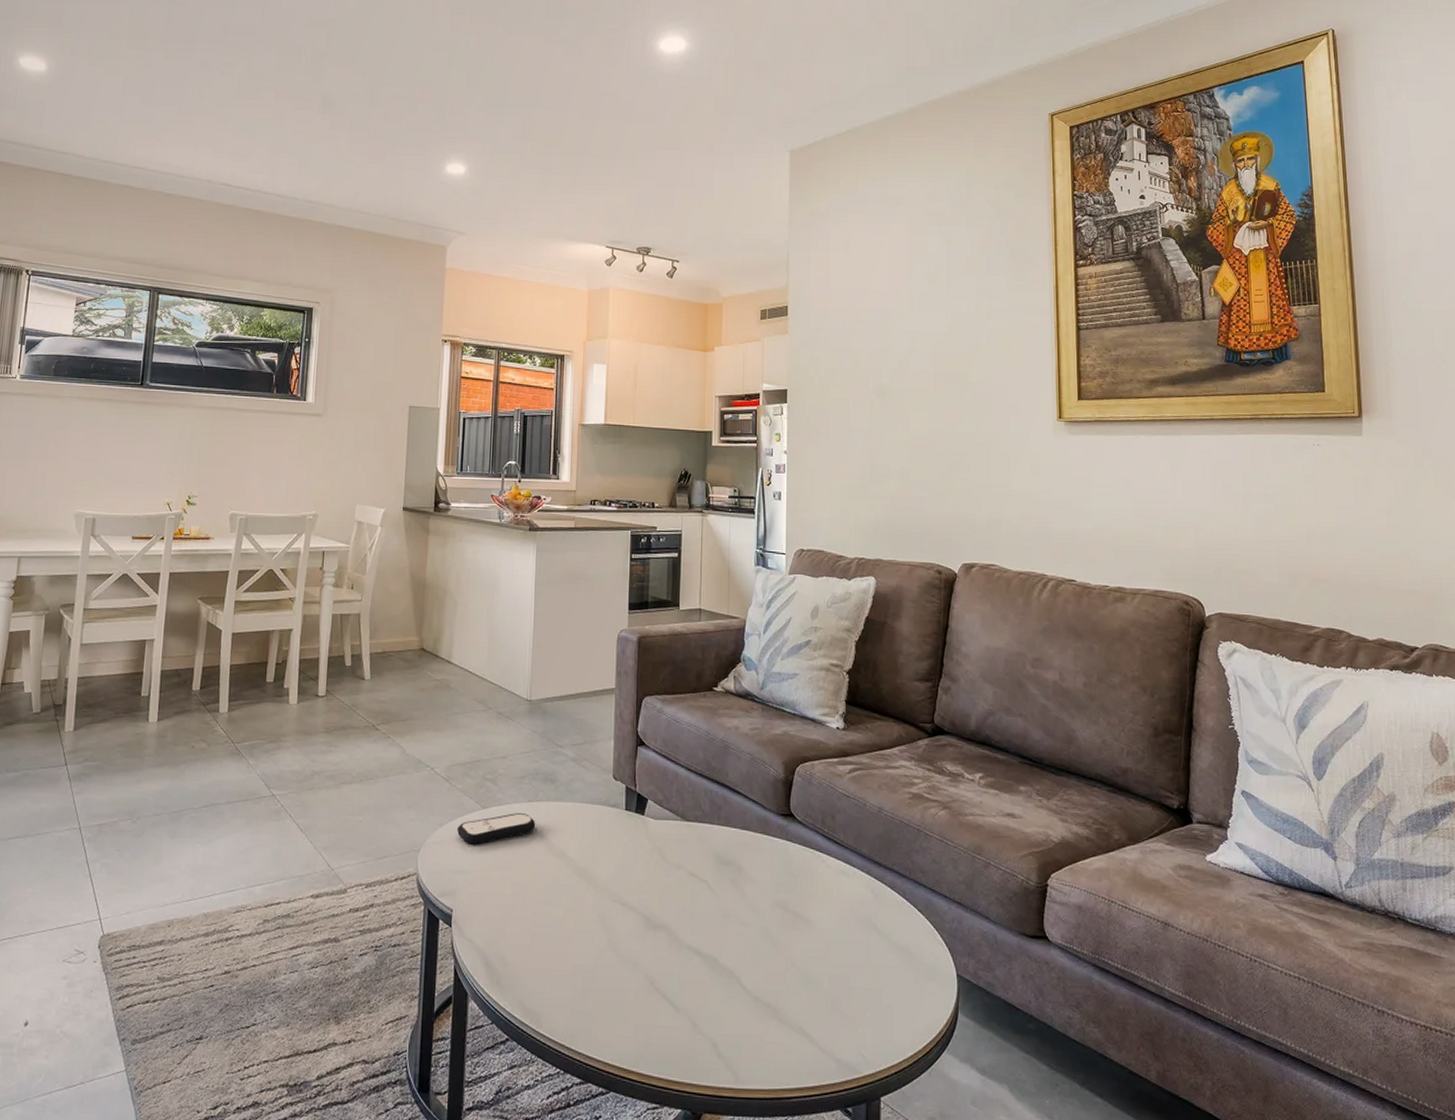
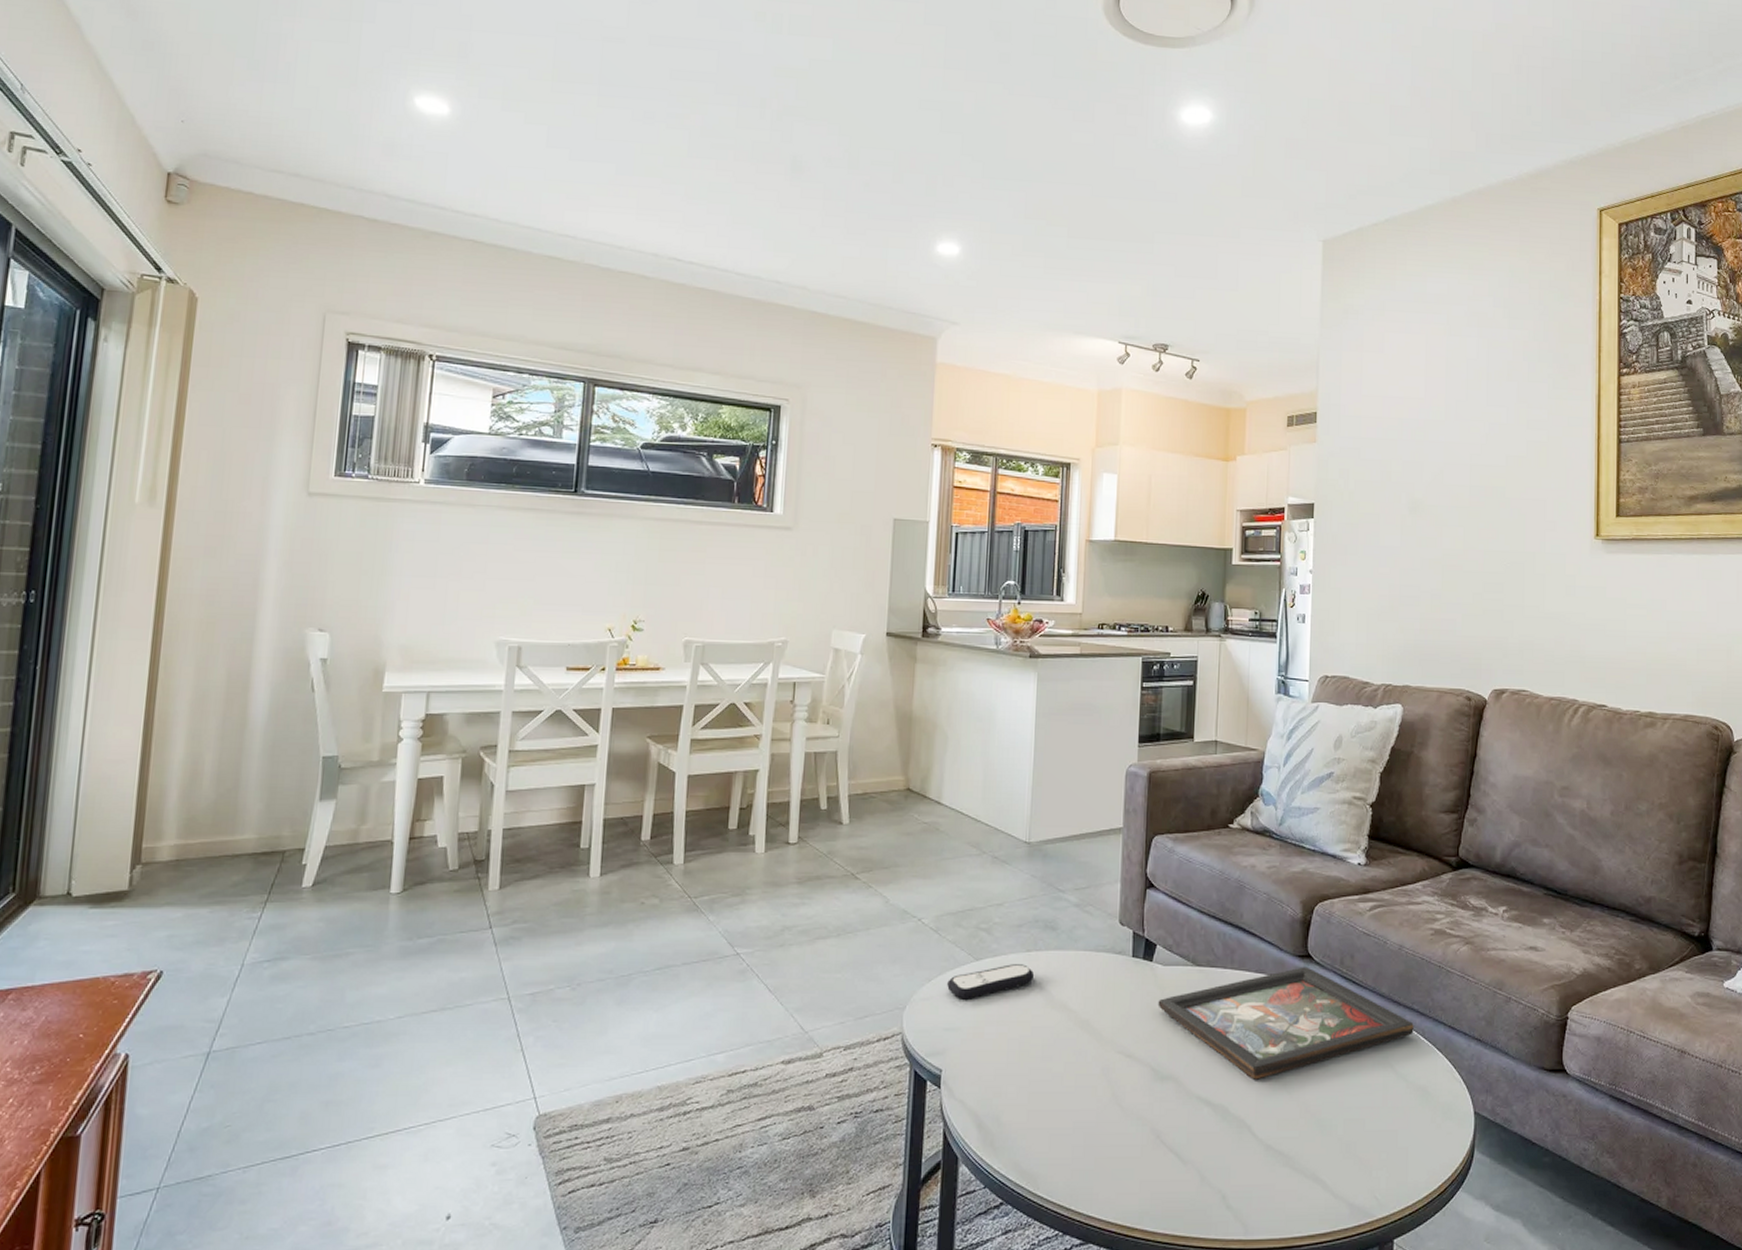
decorative tray: none [649,825,895,933] -> present [1158,967,1414,1080]

